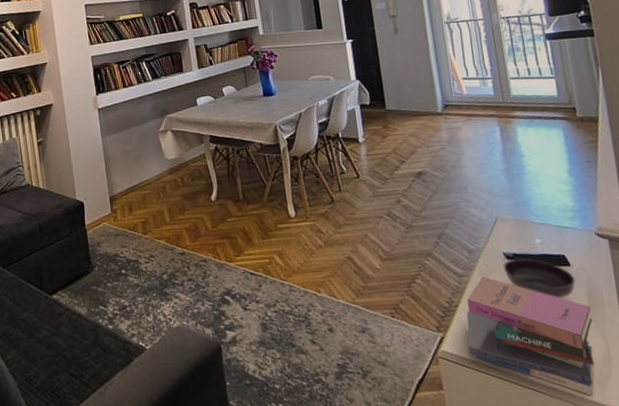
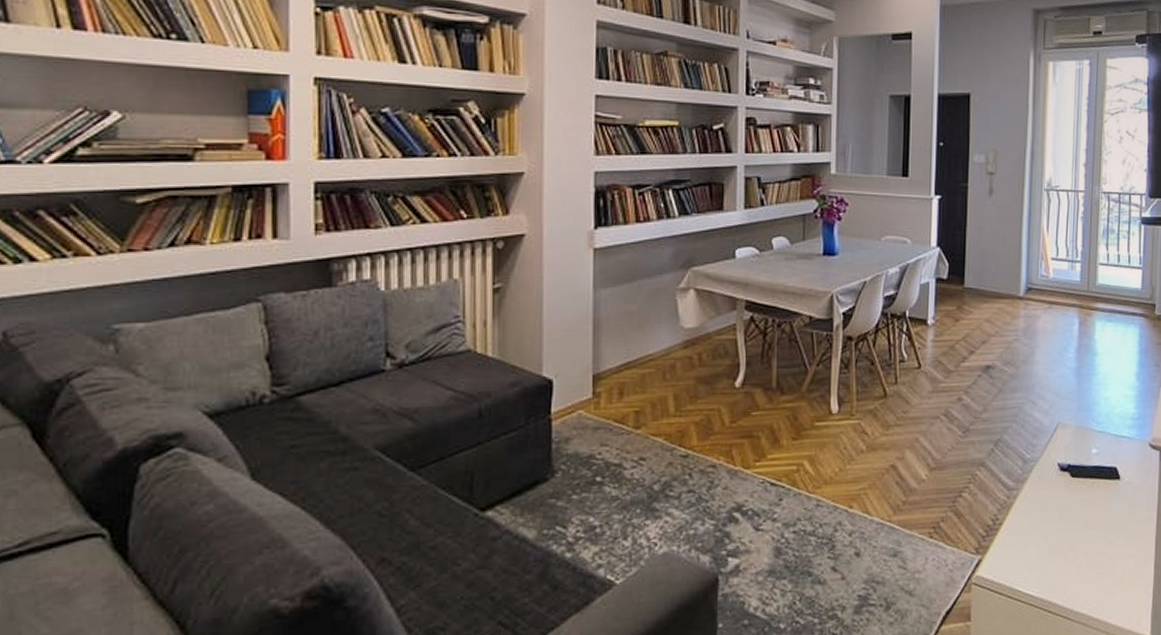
books: present [466,276,594,396] -> none [1004,490,1131,621]
bowl: present [503,257,576,299] -> none [1055,469,1122,516]

